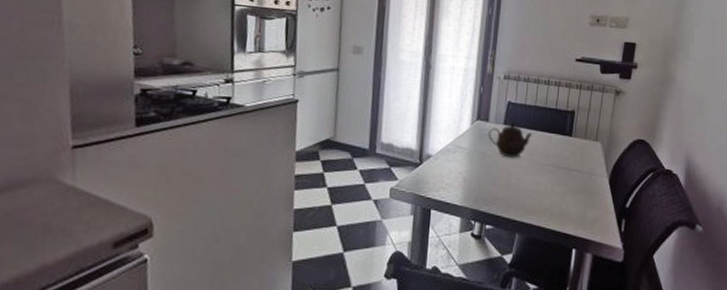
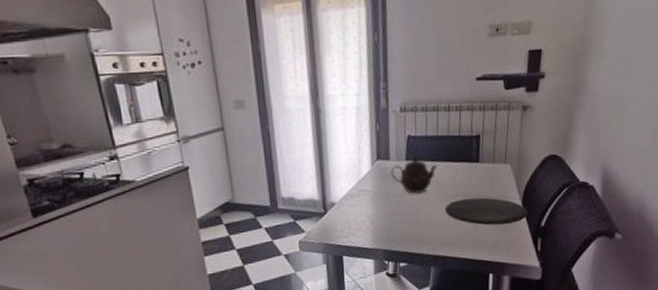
plate: none [536,169,614,200] -> present [445,197,528,225]

